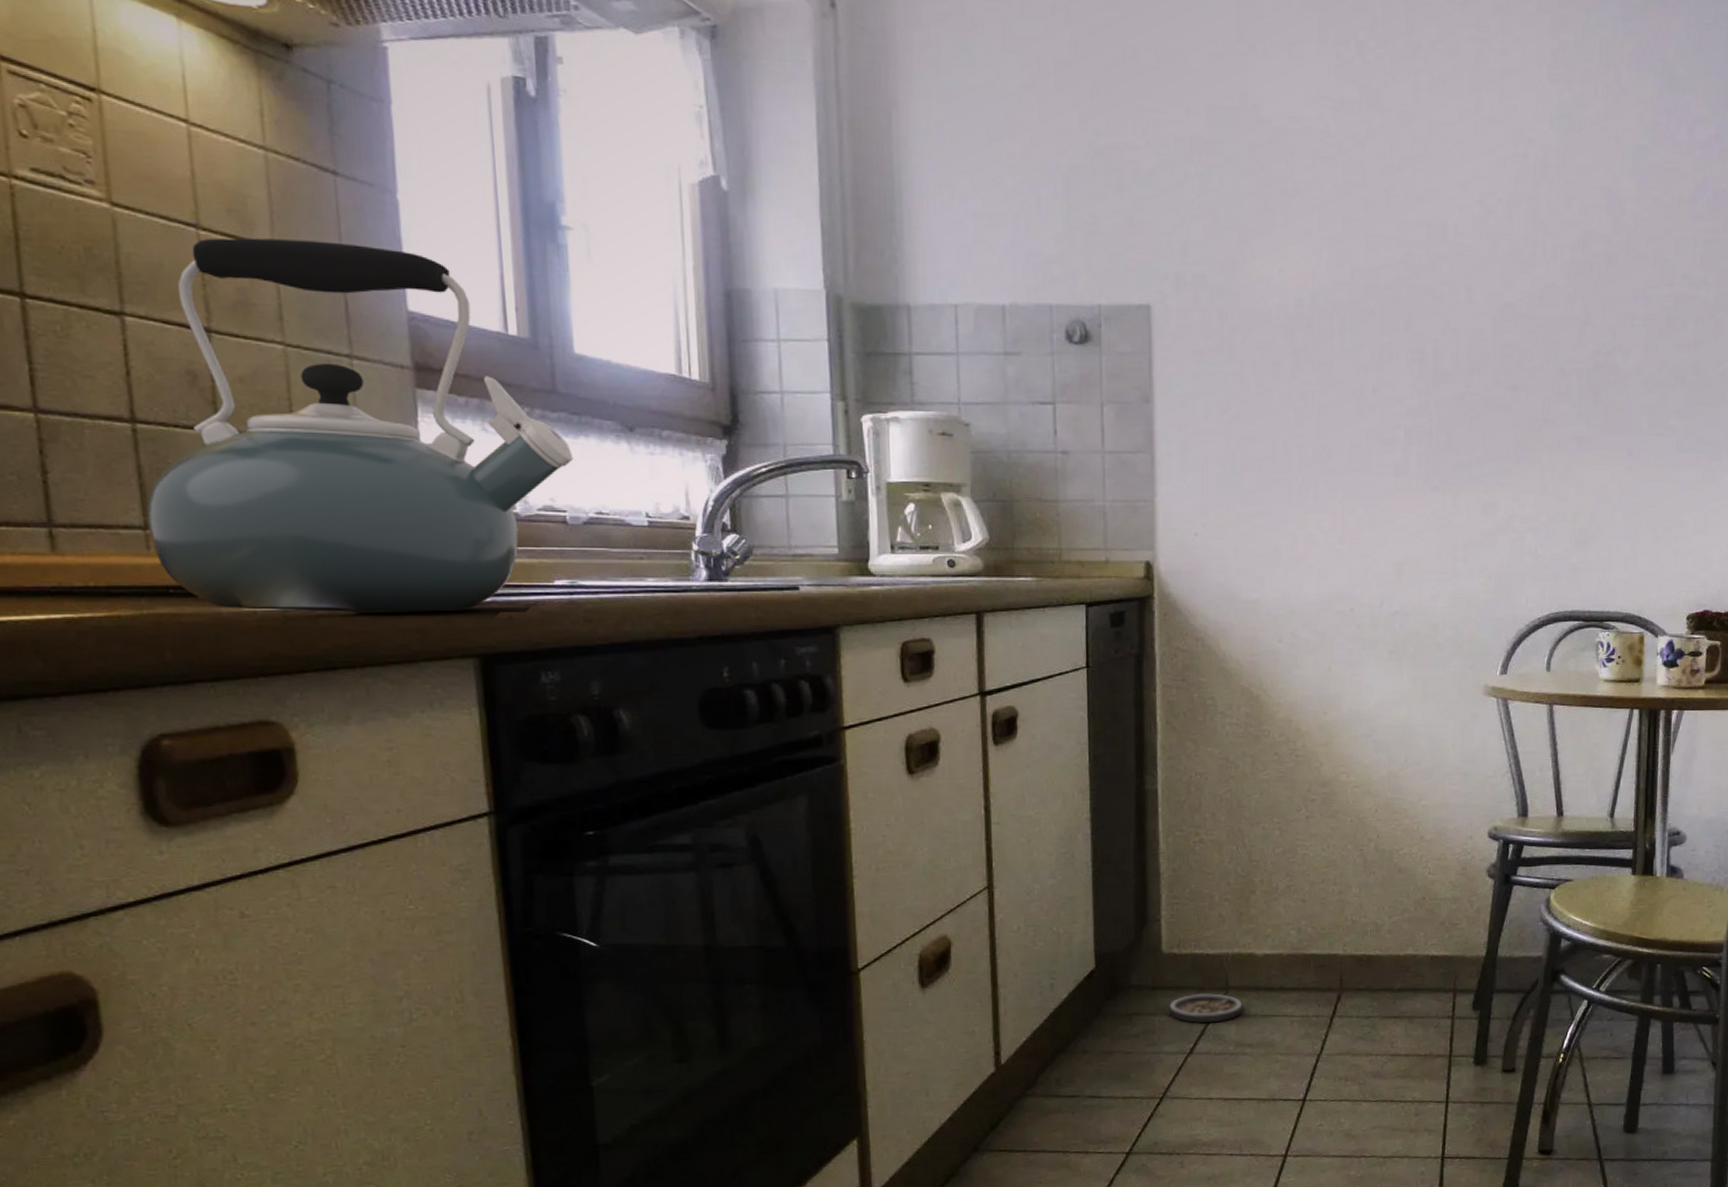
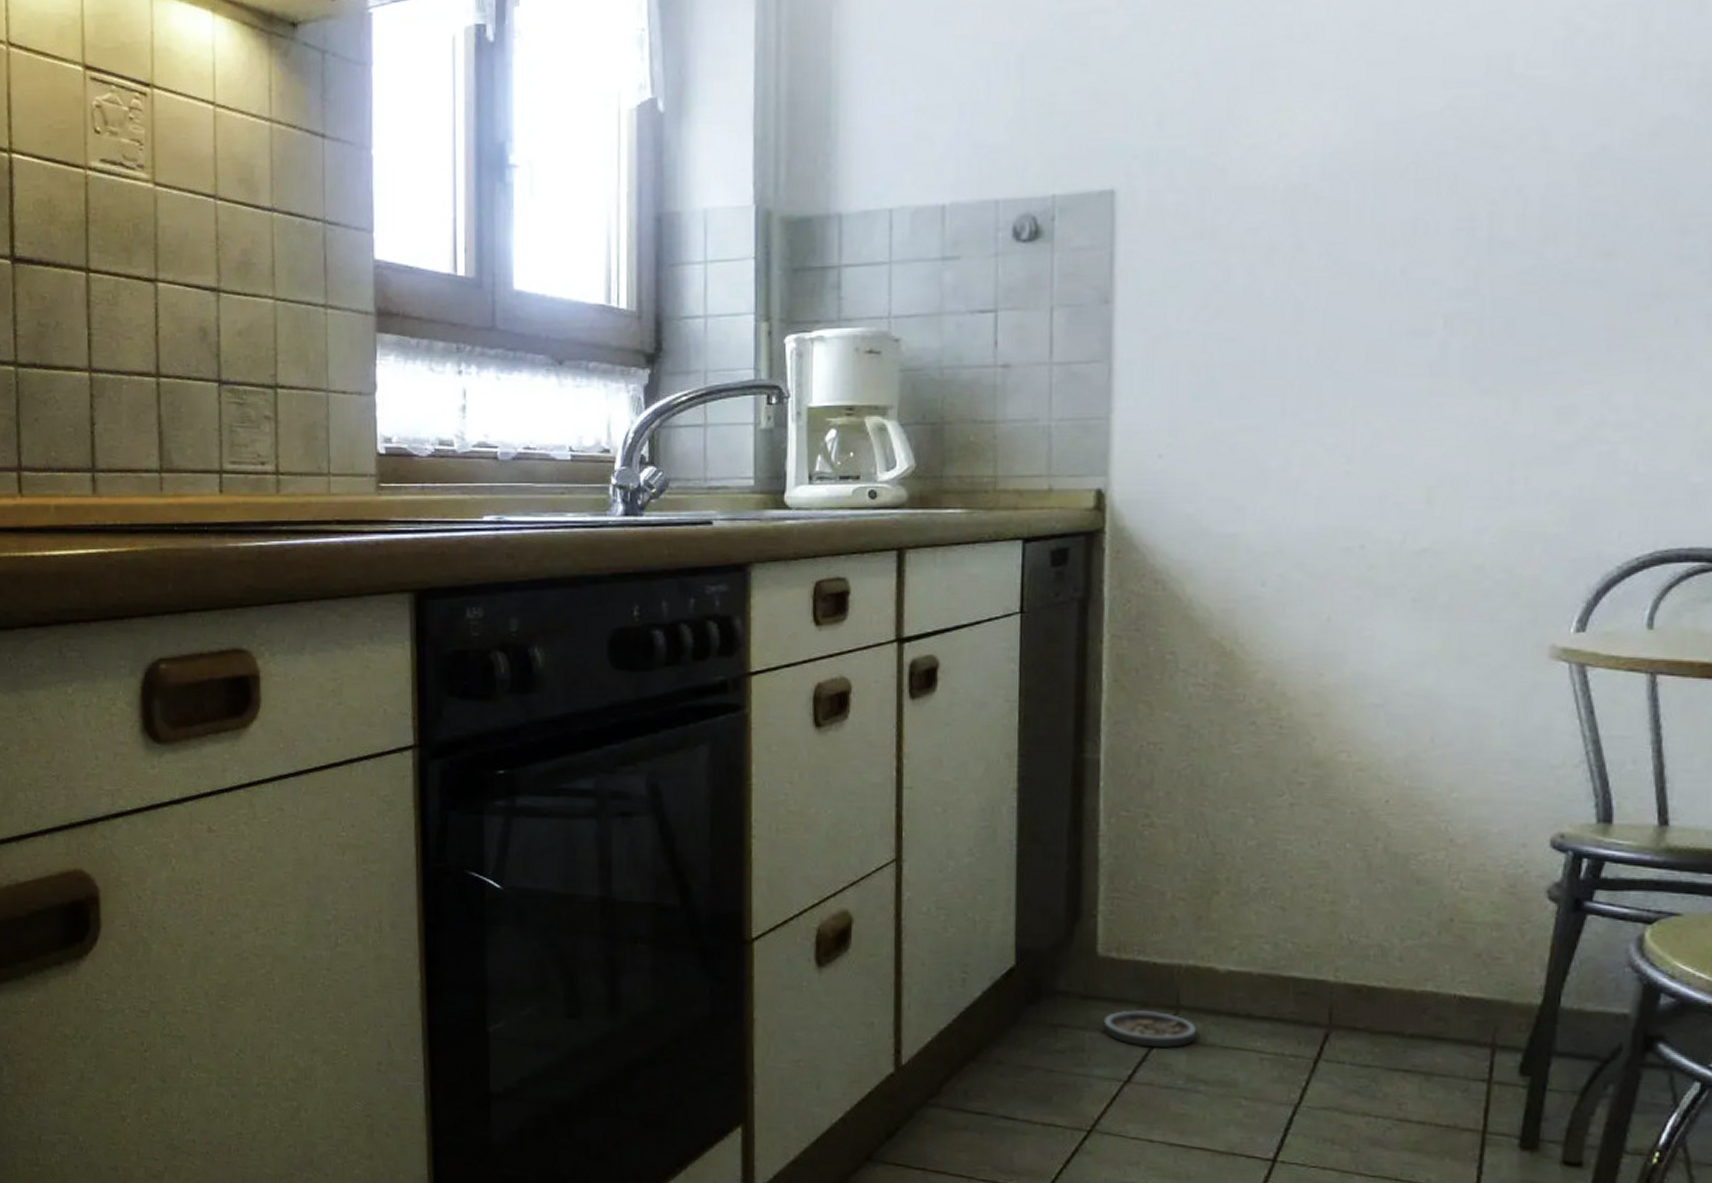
kettle: present [146,237,574,612] -> none [162,200,507,548]

